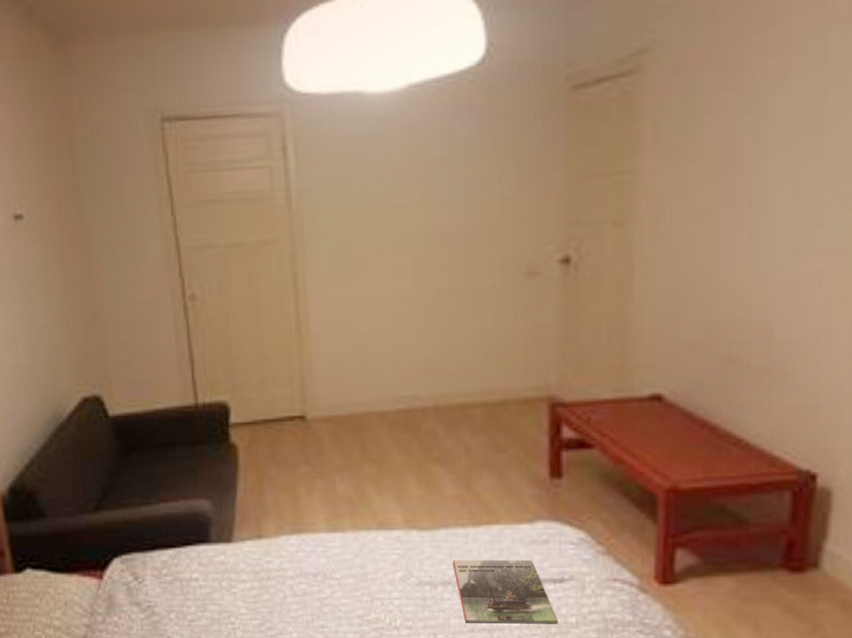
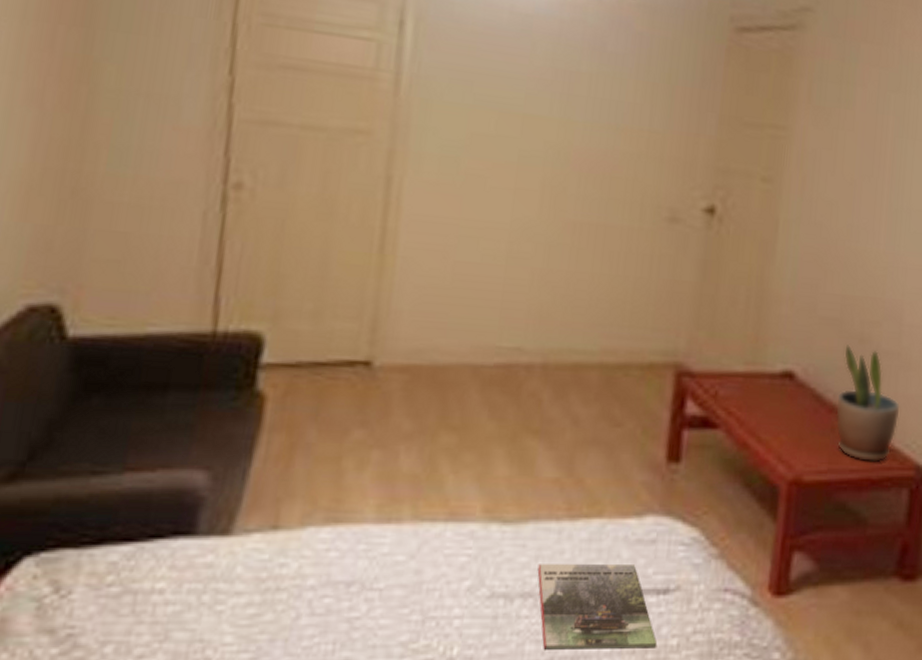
potted plant: none [708,365,776,469] -> present [835,345,900,462]

